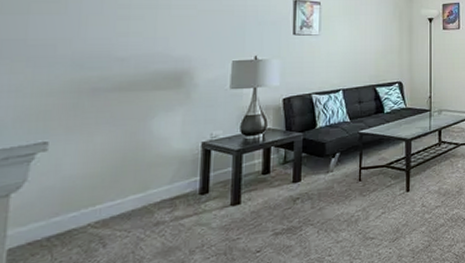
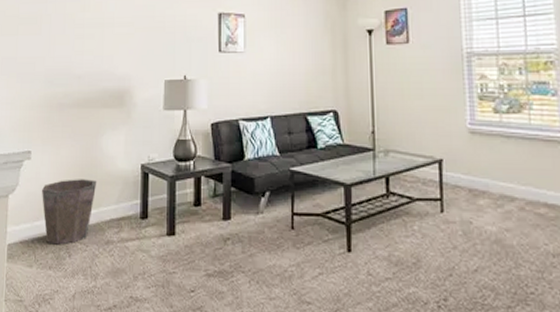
waste bin: none [64,163,145,238] -> present [42,179,97,245]

